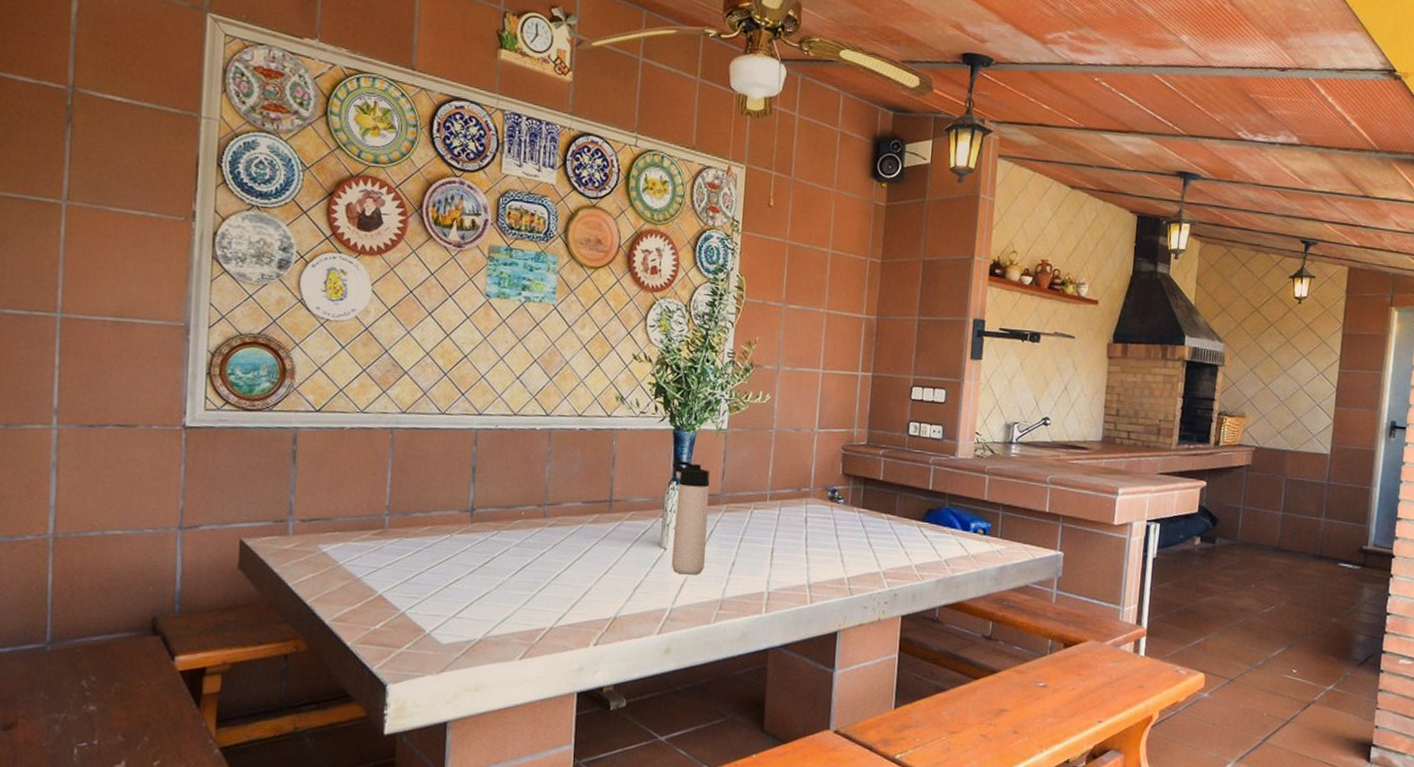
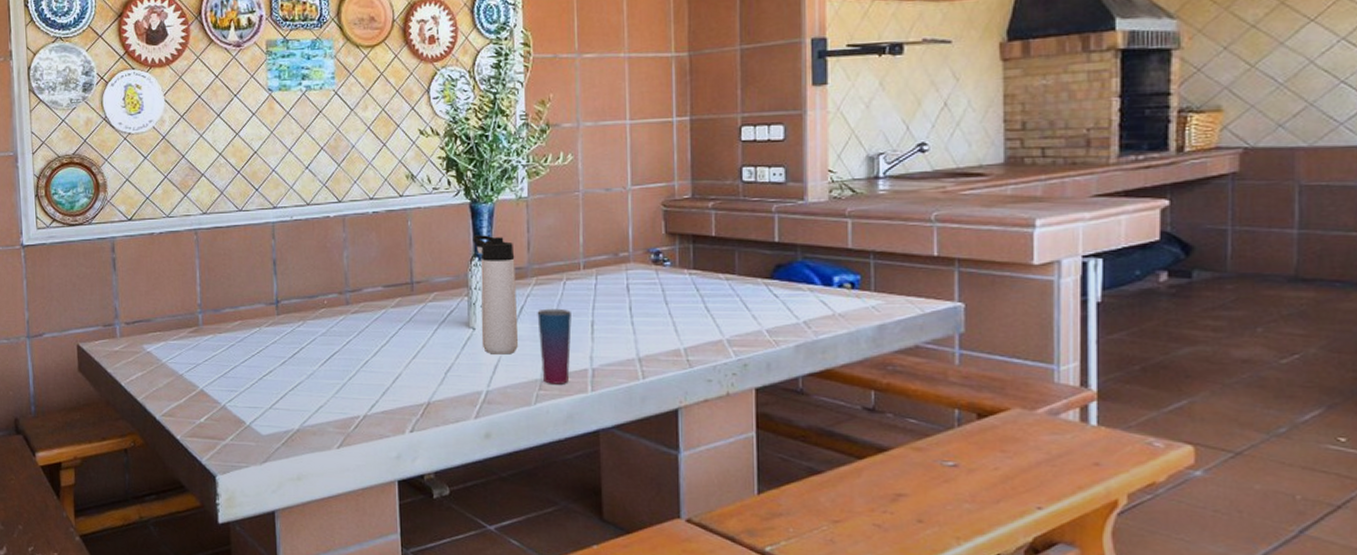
cup: none [723,534,755,605] -> present [537,308,572,384]

